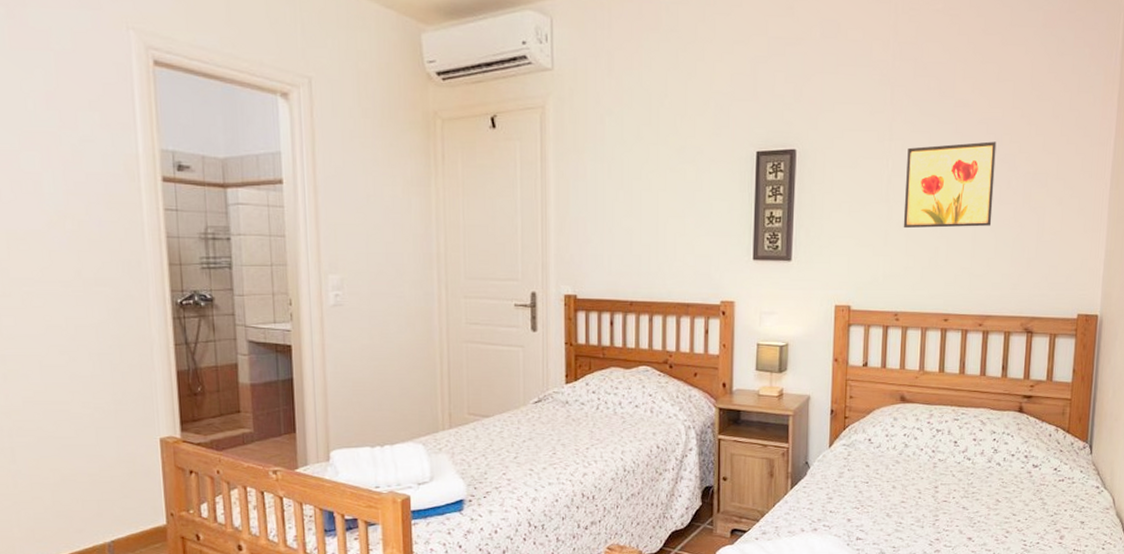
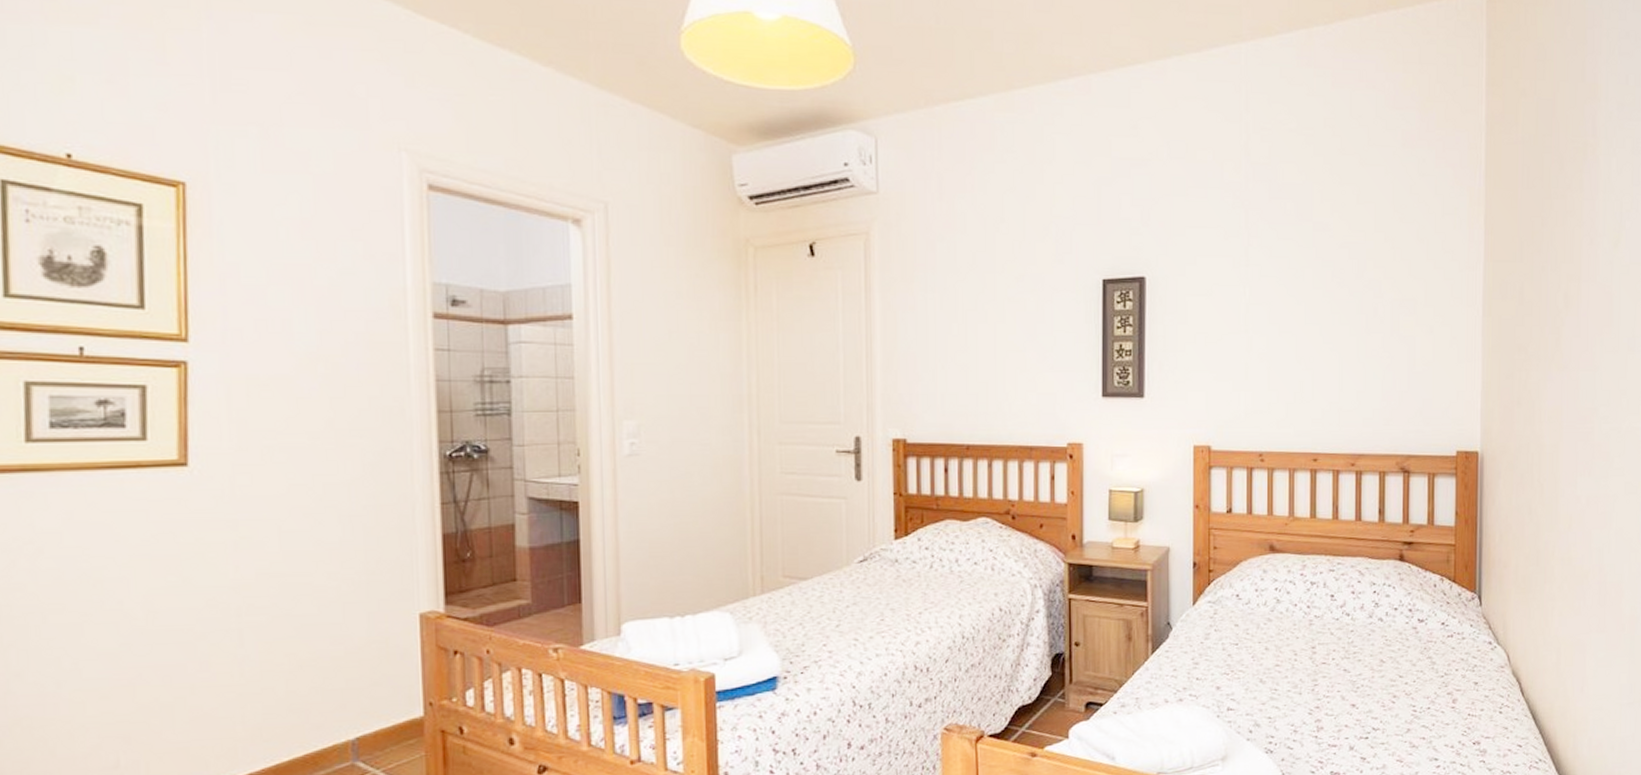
wall art: present [903,141,997,229] -> none [1264,266,1360,361]

